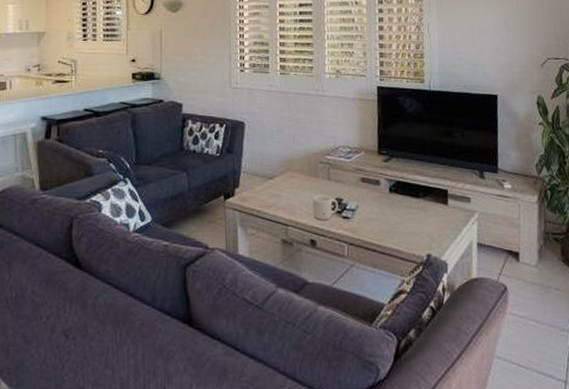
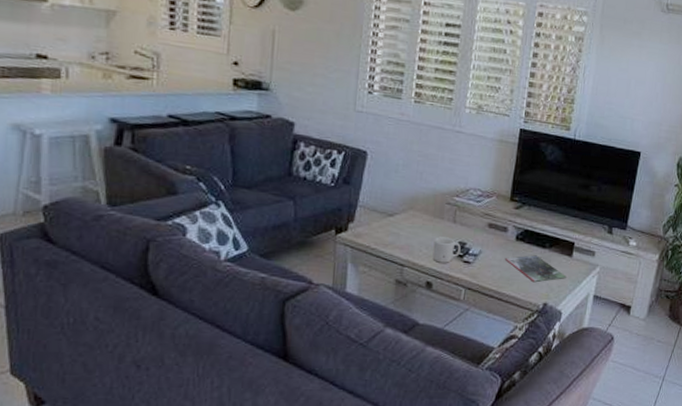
magazine: none [382,206,446,234] -> present [505,255,566,283]

